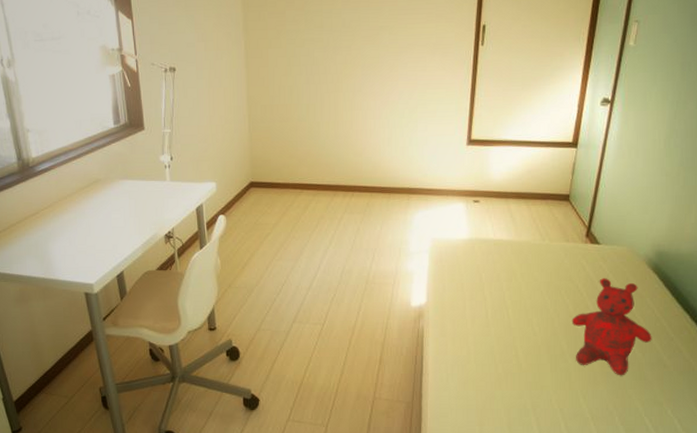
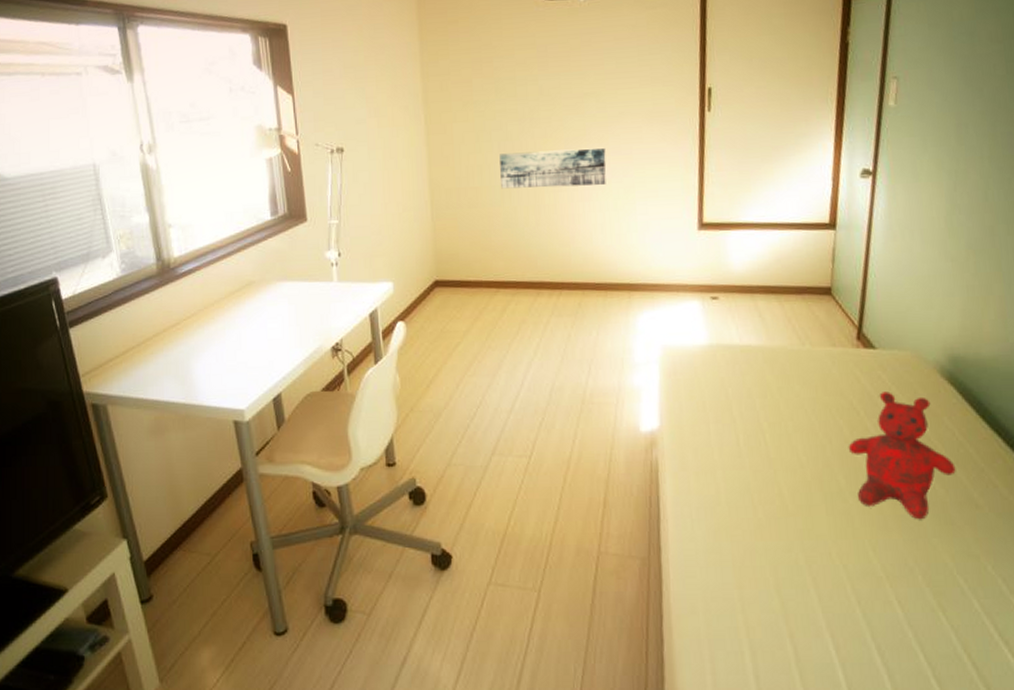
wall art: none [307,74,395,107] -> present [499,148,607,189]

